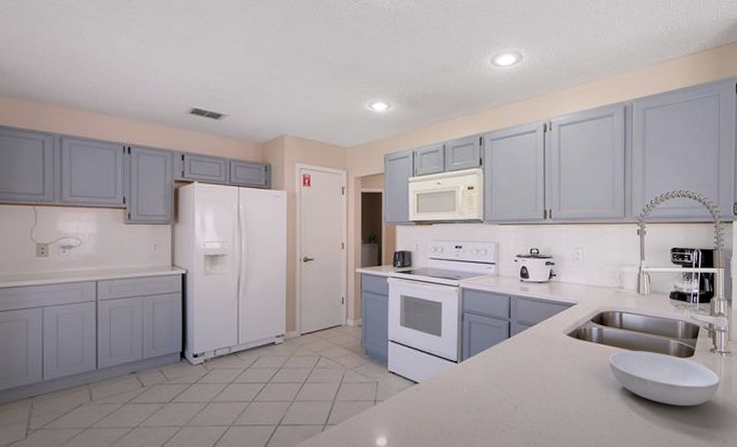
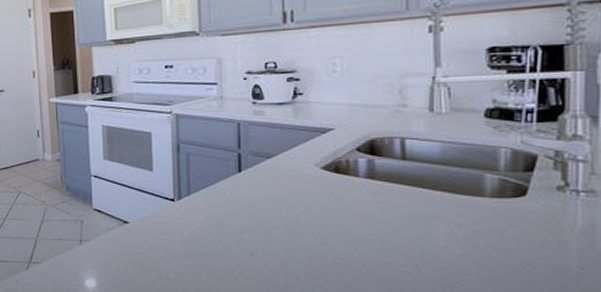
serving bowl: present [608,350,720,406] -> none [384,187,575,263]

